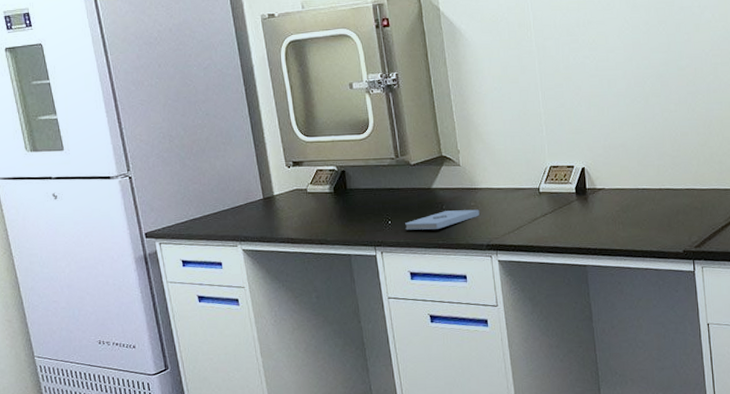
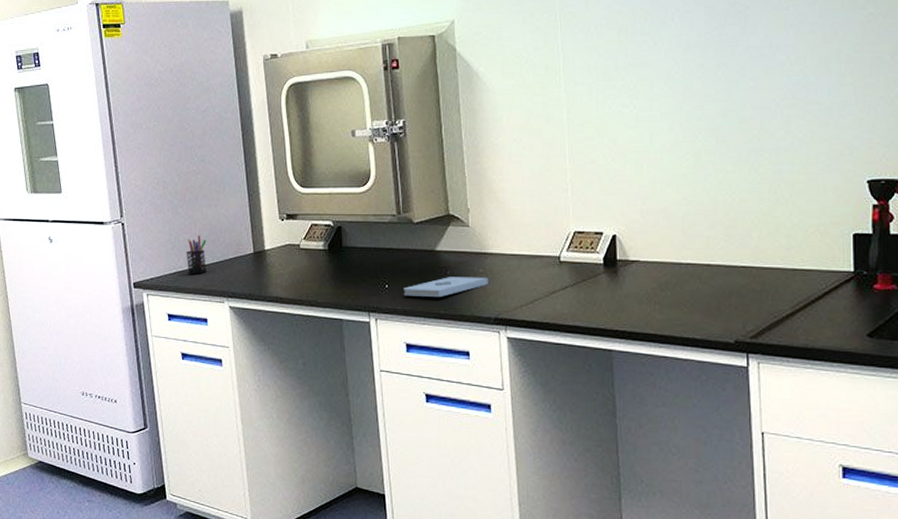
pen holder: none [196,184,219,222] -> present [186,235,207,274]

